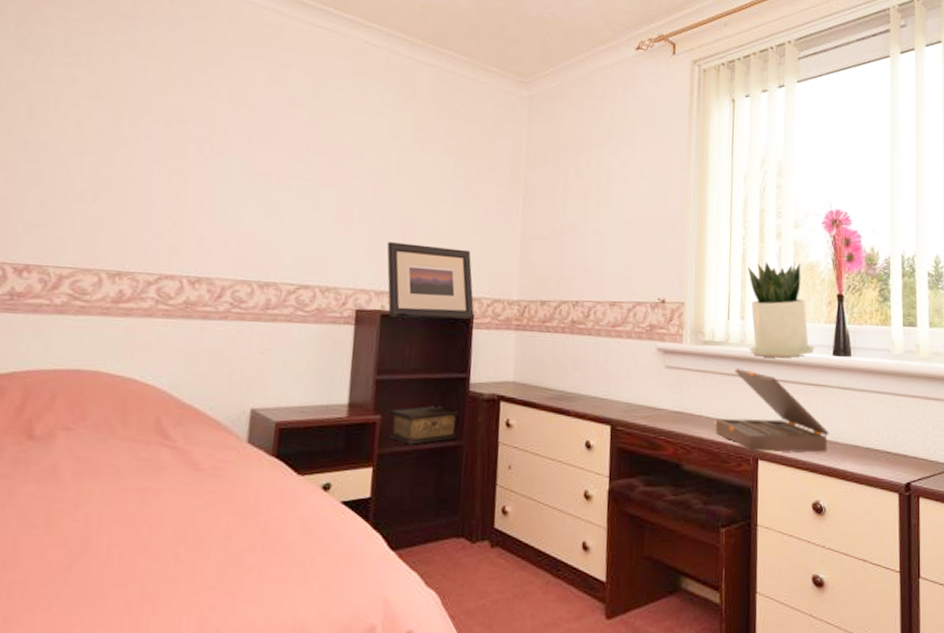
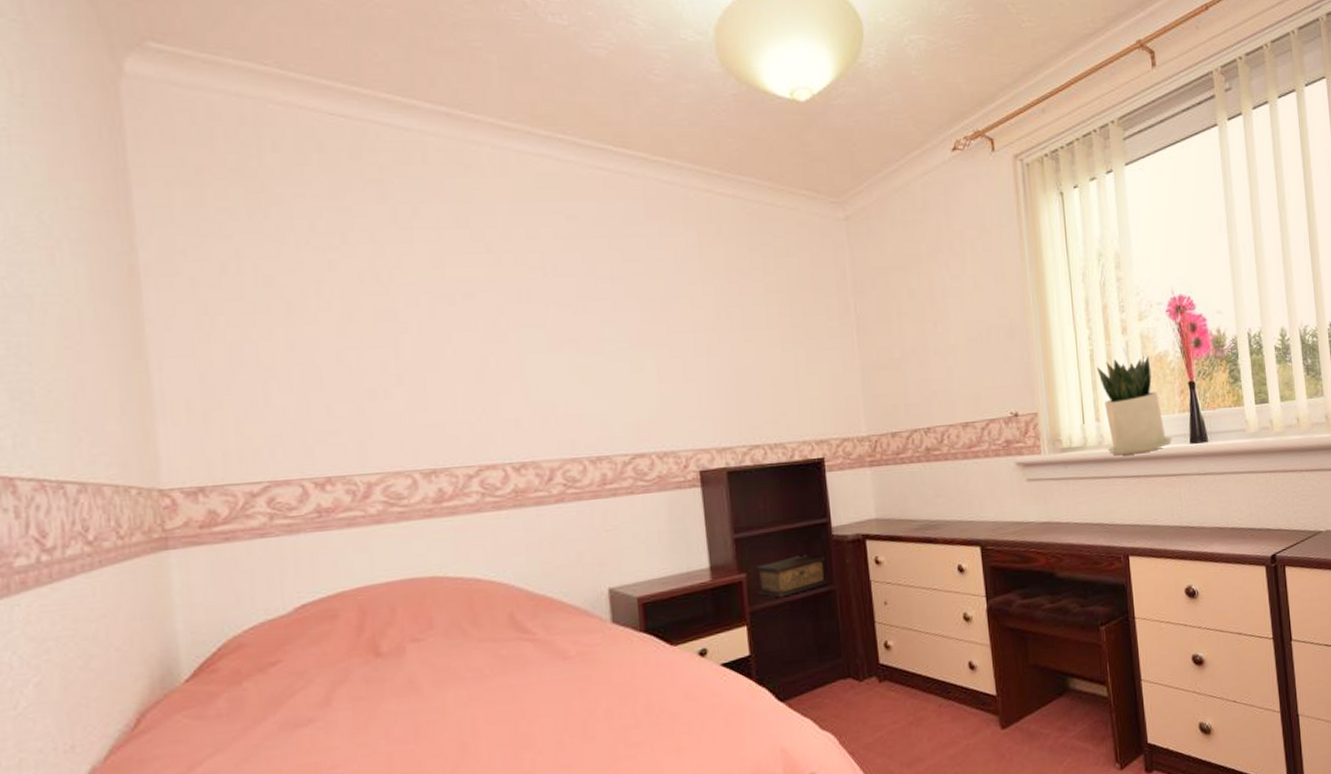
picture frame: present [386,242,474,320] -> none [720,391,825,474]
jewelry box: present [715,369,829,453] -> none [1083,470,1194,549]

